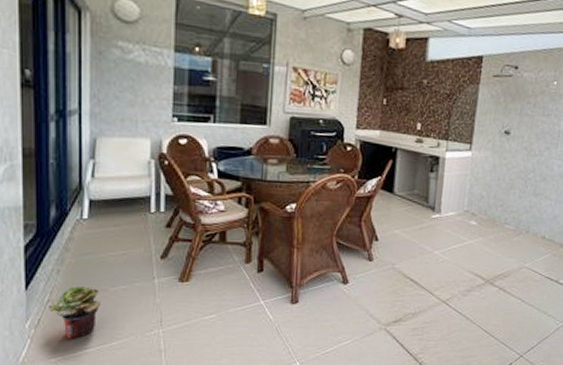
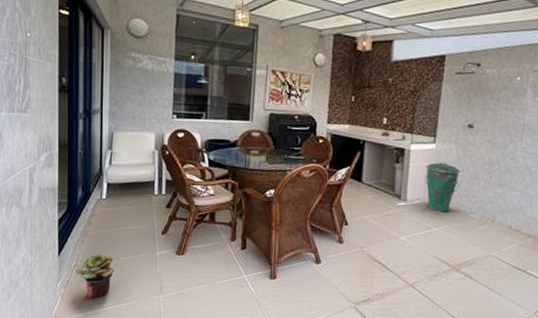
trash can: none [459,170,496,224] -> present [424,161,460,213]

